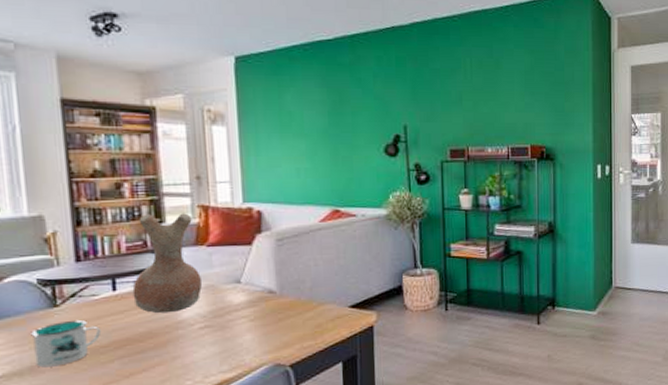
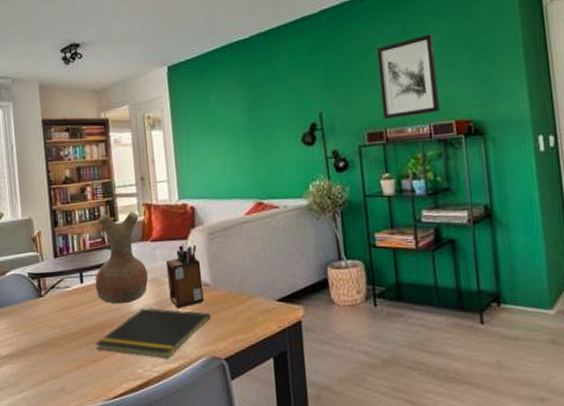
mug: present [31,319,102,368] -> none [24,308,73,350]
notepad: none [131,317,276,369] -> present [95,308,211,359]
desk organizer: none [224,249,269,317] -> present [165,244,204,309]
wall art: none [464,62,518,139] -> present [376,33,440,120]

